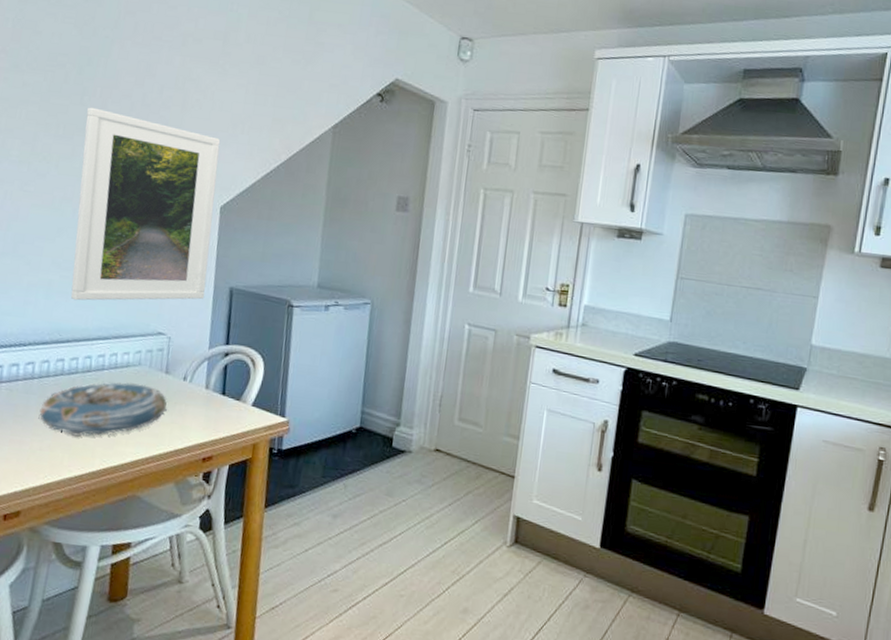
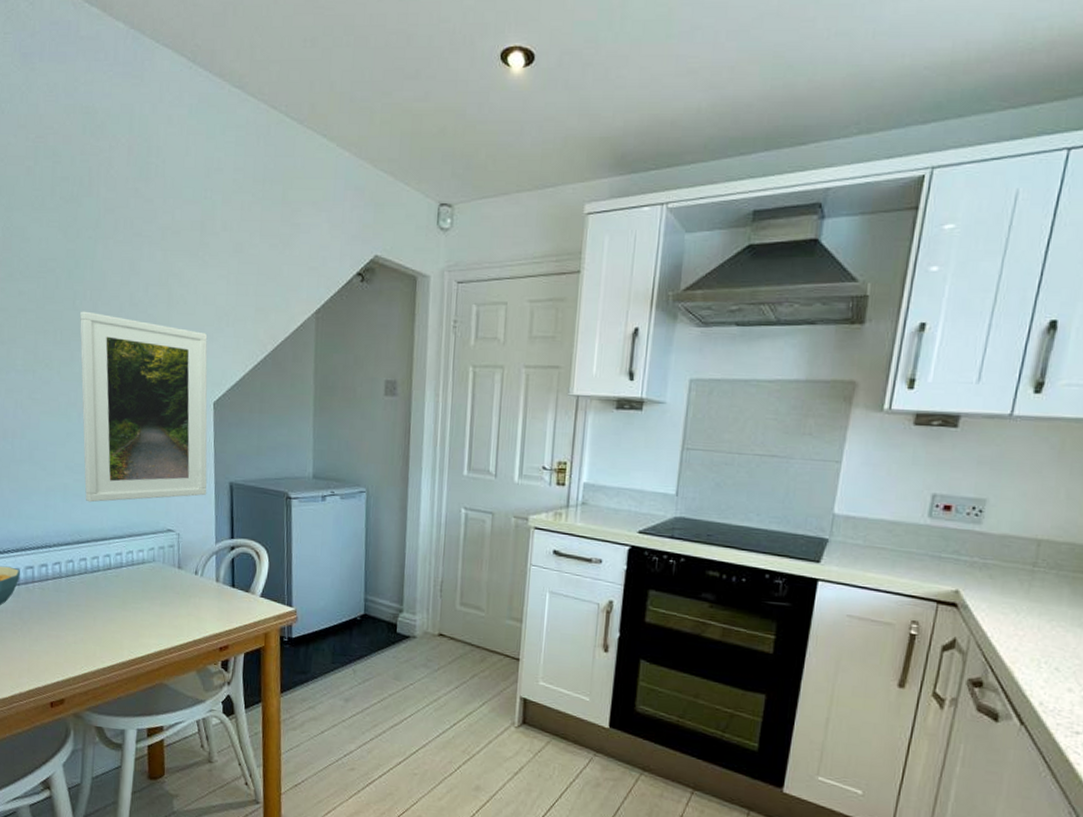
decorative bowl: present [38,382,167,437] -> none [70,578,183,630]

